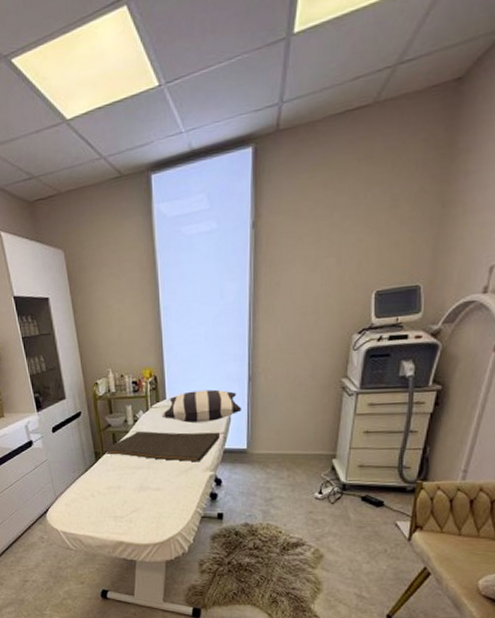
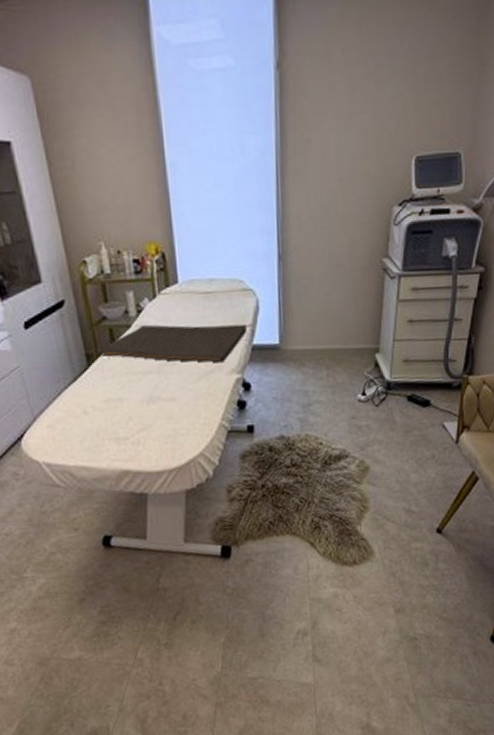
pillow: present [161,389,242,423] -> none [173,270,272,313]

